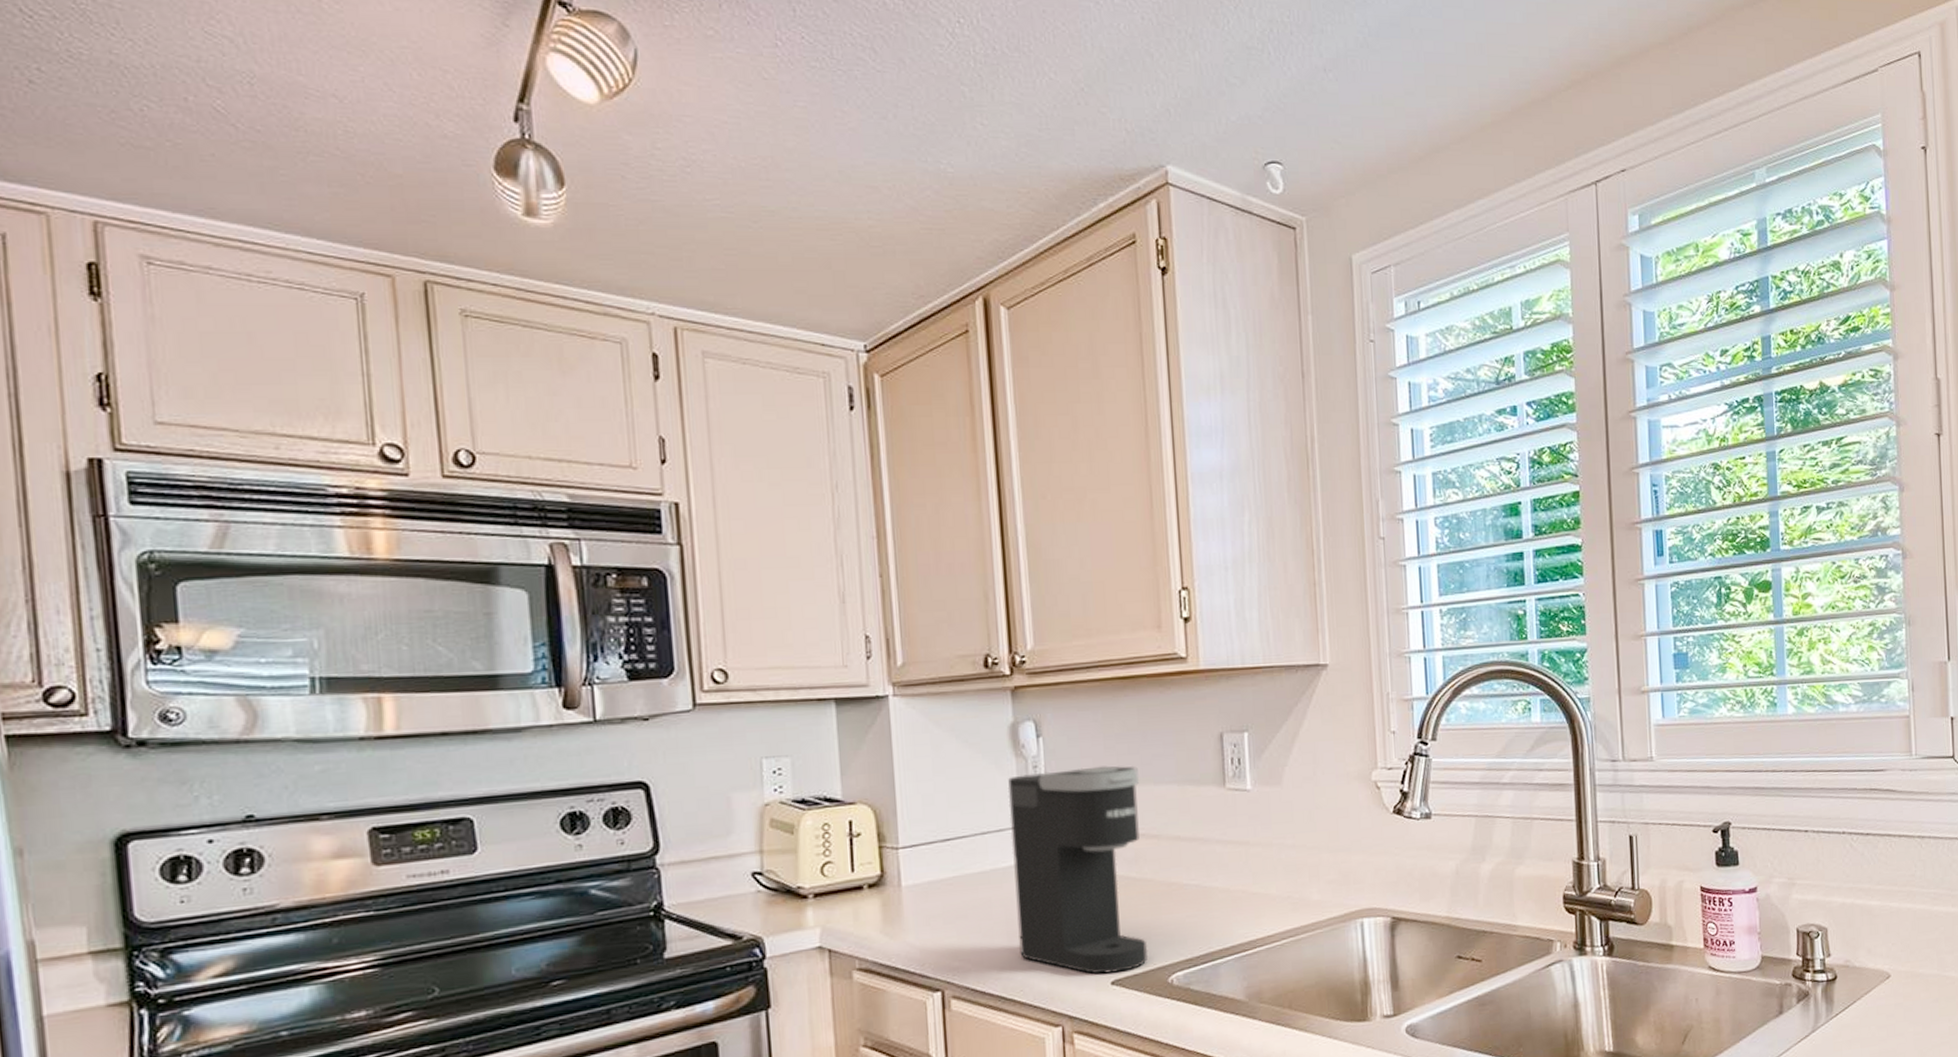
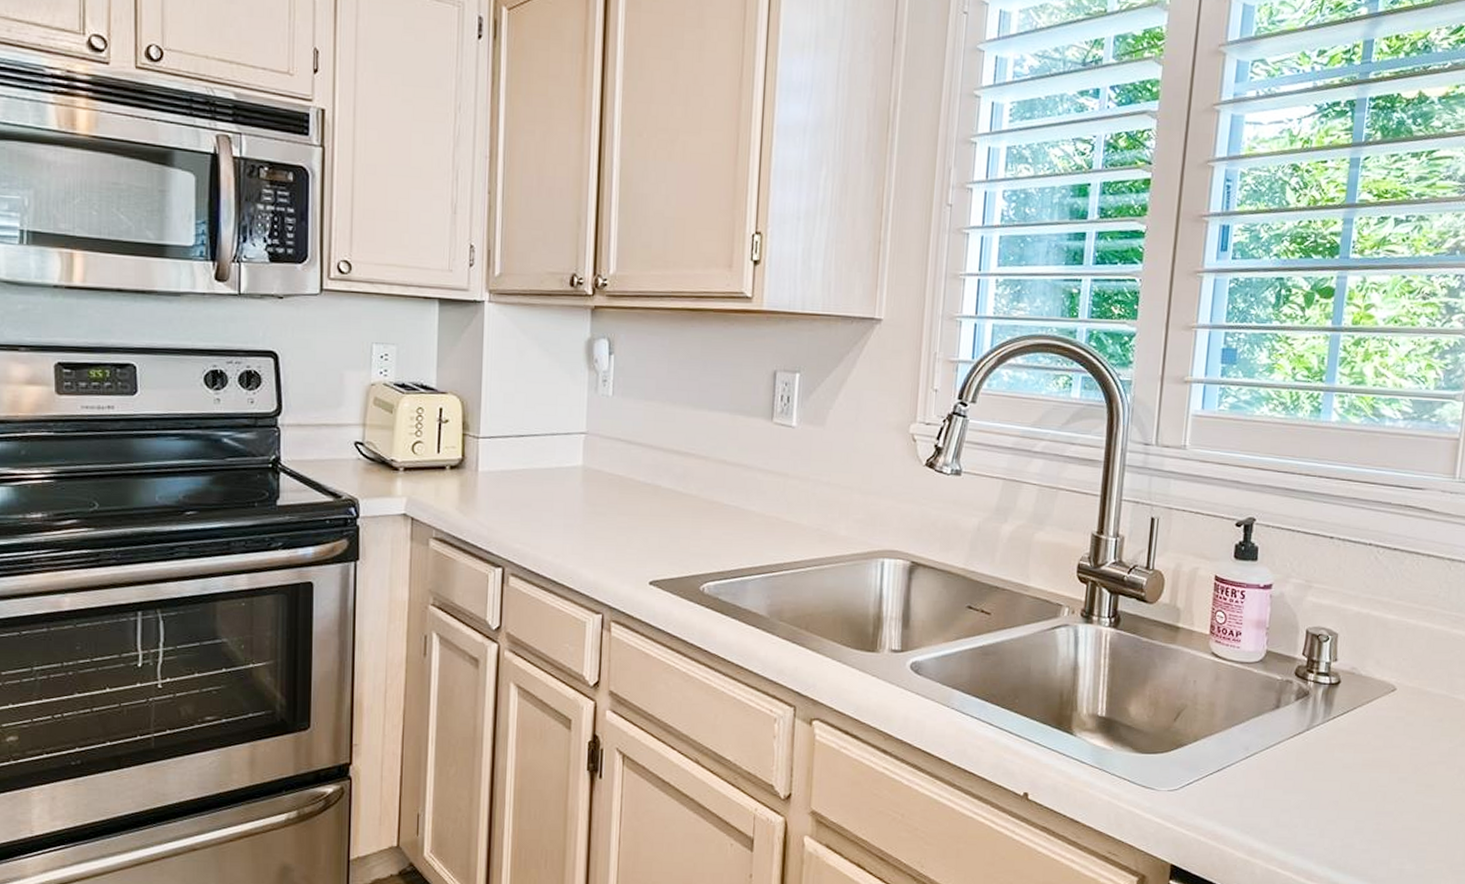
coffee maker: present [1007,765,1149,974] -> none [573,386,696,574]

